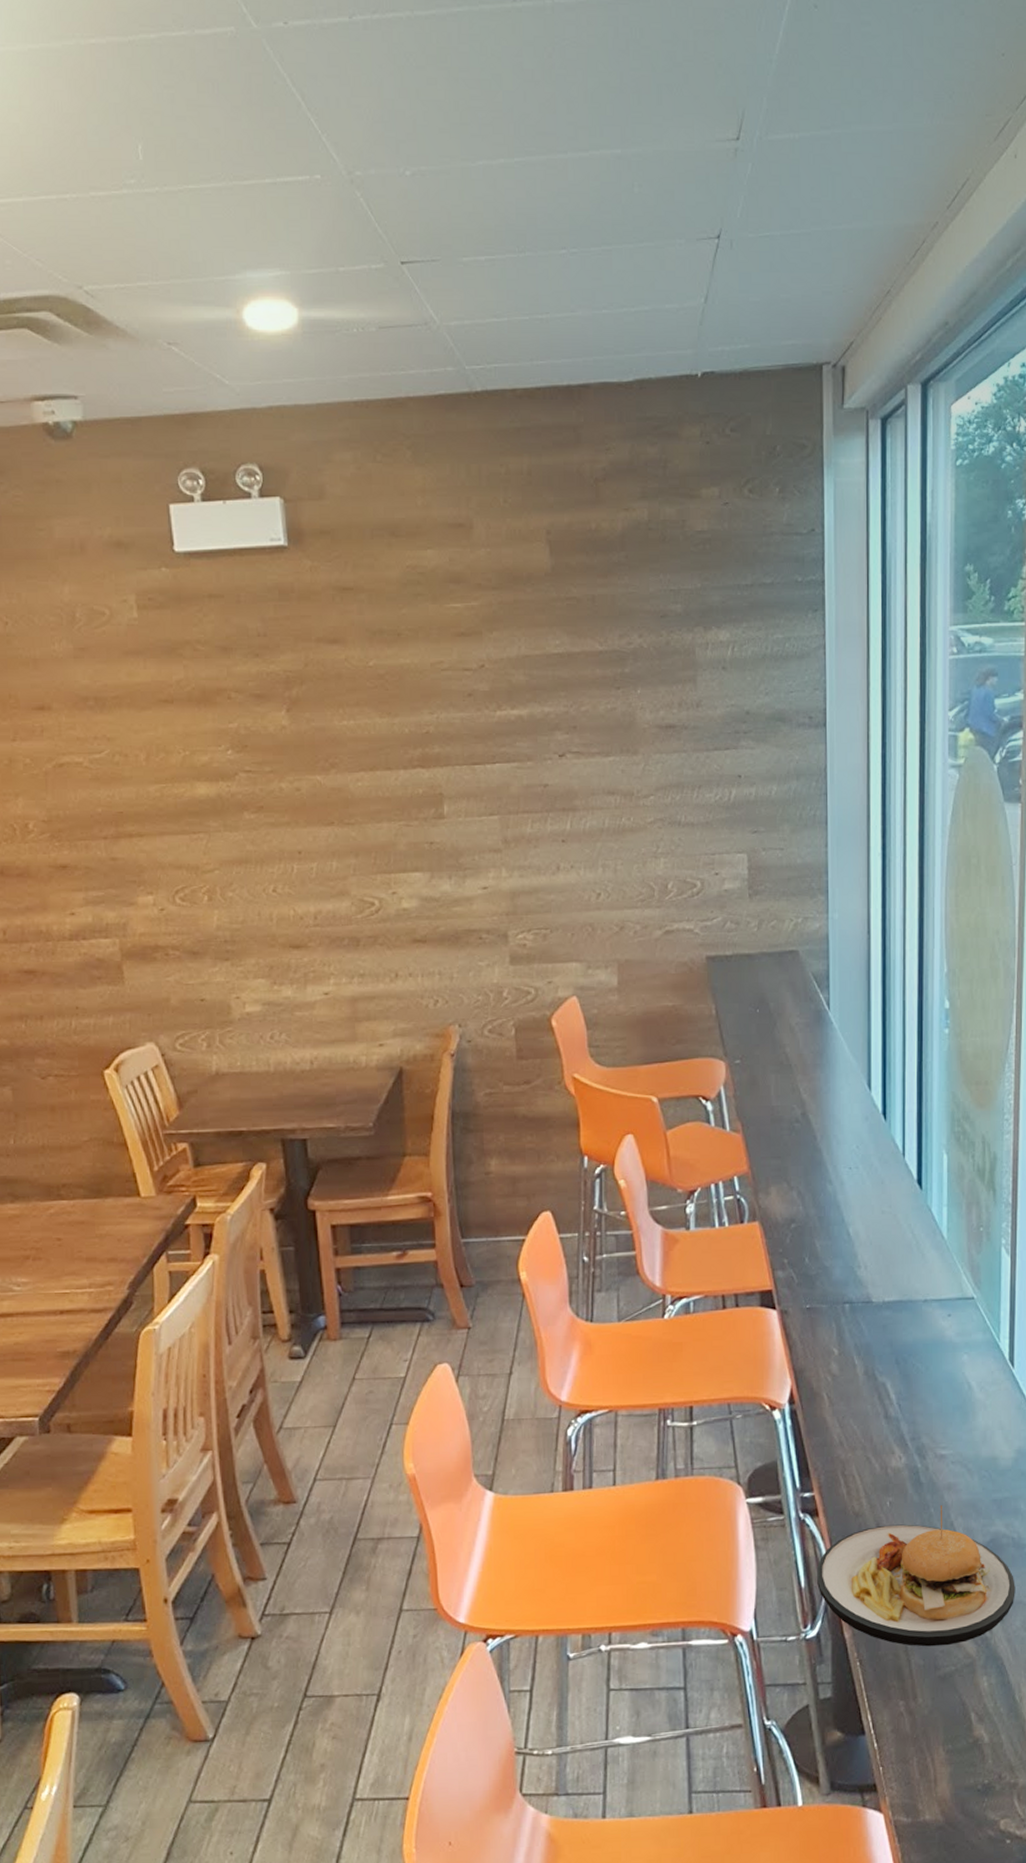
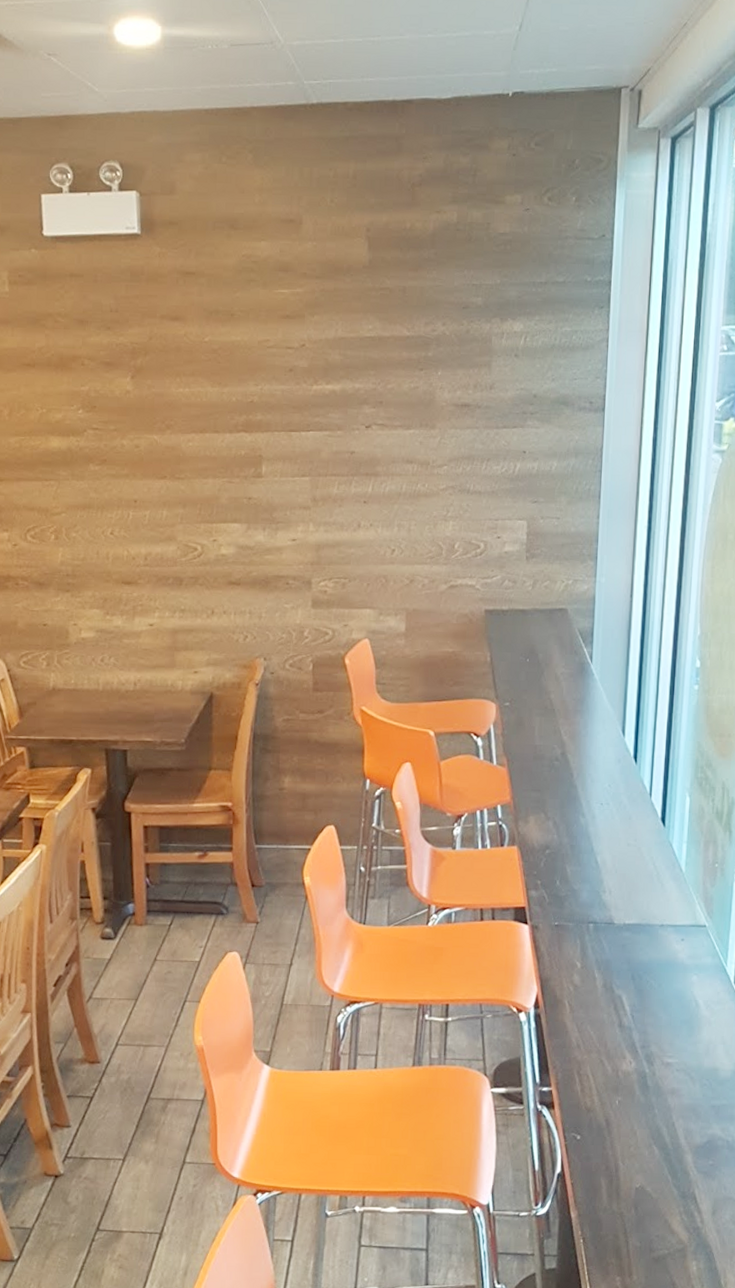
burger: present [817,1505,1015,1647] -> none [549,1107,727,1232]

